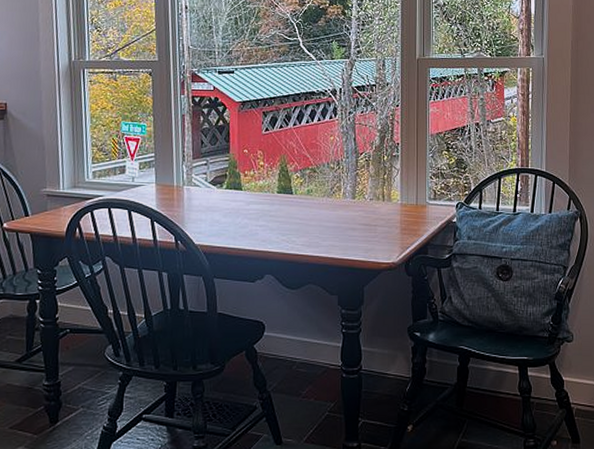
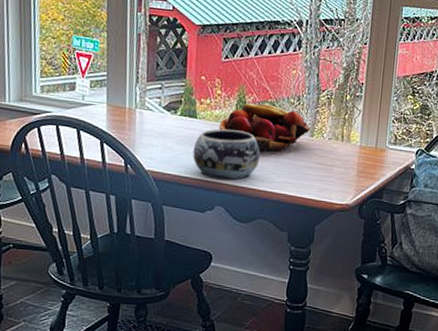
decorative bowl: none [240,199,305,248] -> present [192,129,261,180]
fruit basket: none [264,171,353,218] -> present [219,103,312,152]

